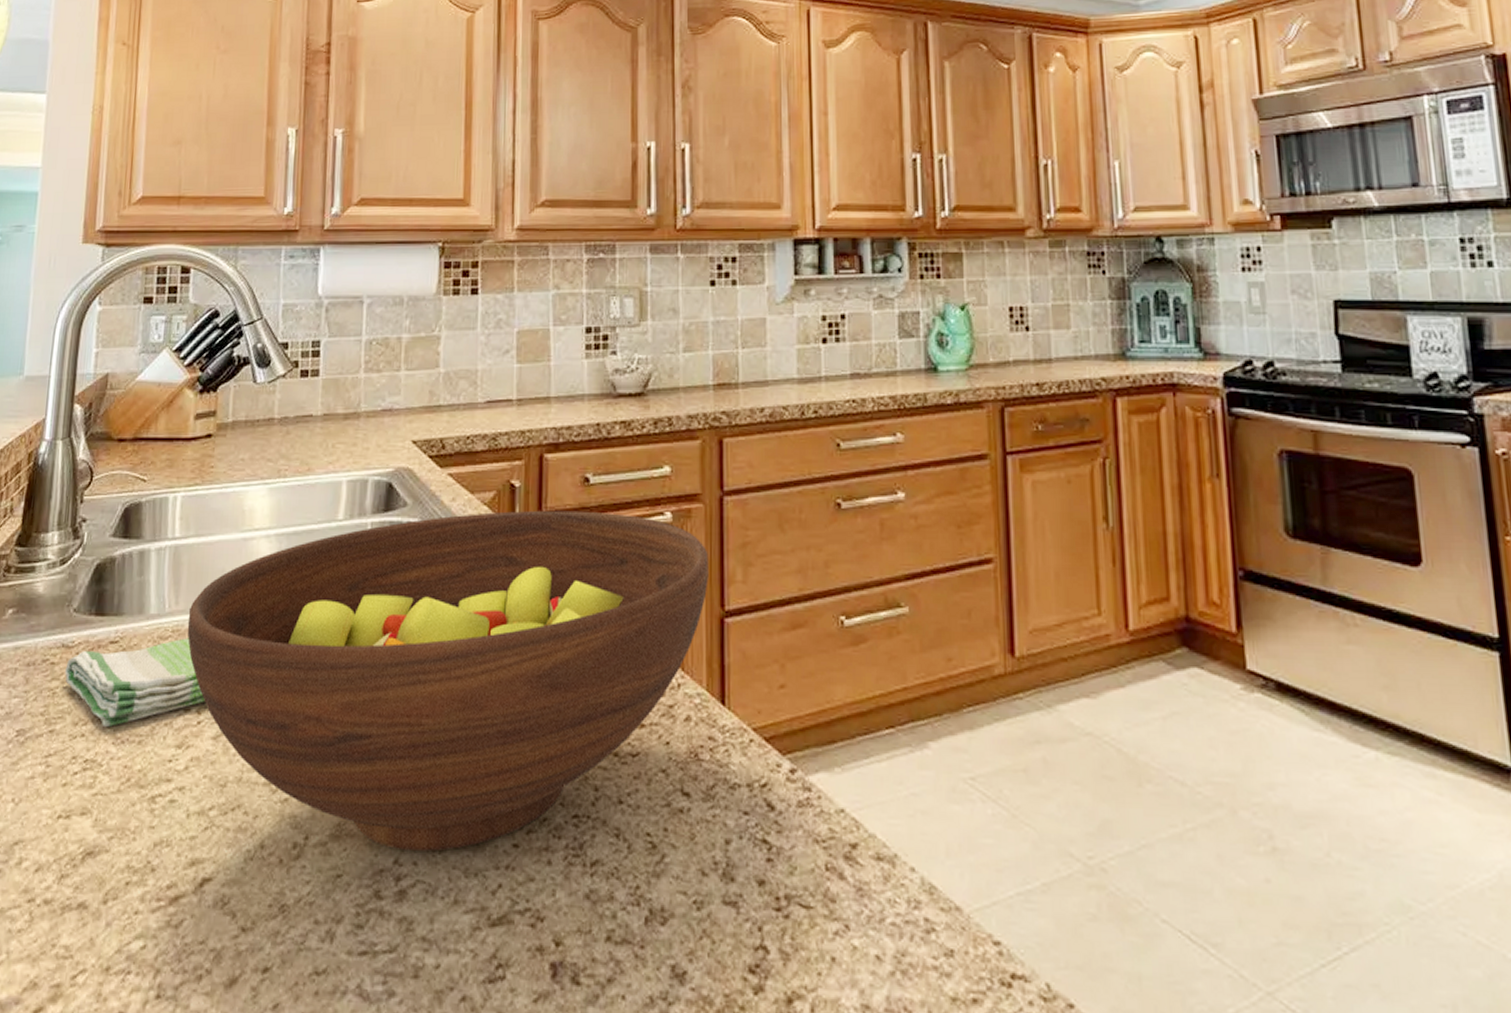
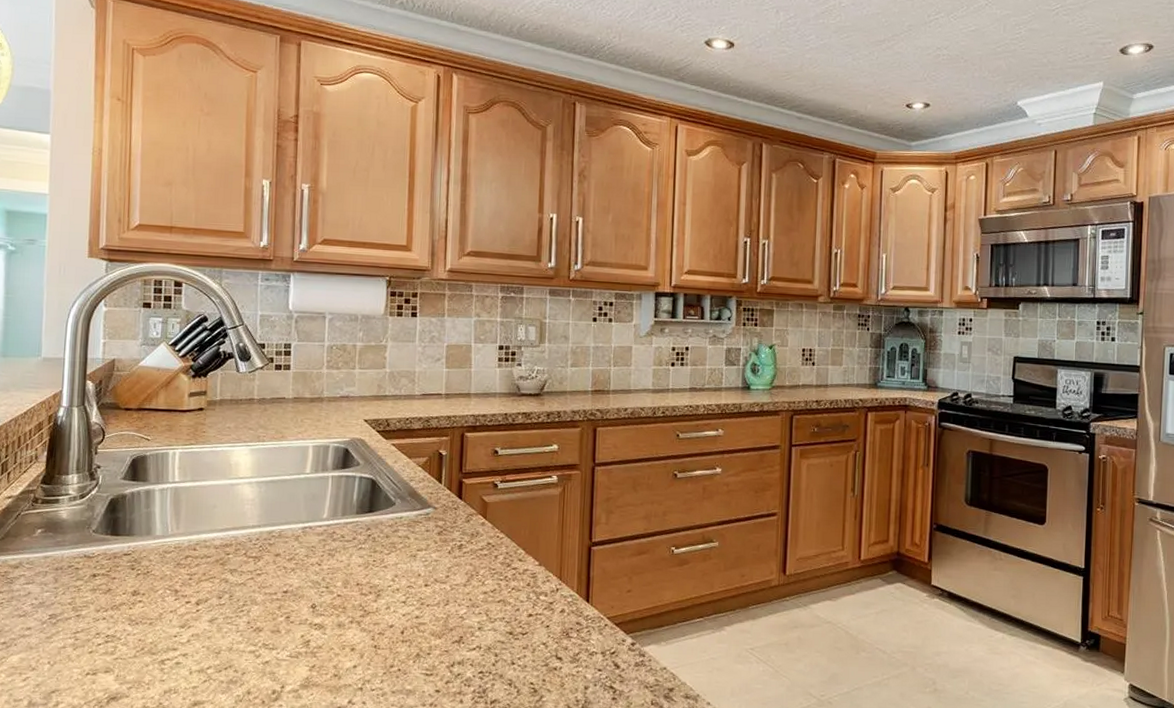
dish towel: present [65,638,205,727] -> none [87,552,202,613]
fruit bowl: present [187,510,709,852] -> none [186,471,582,695]

